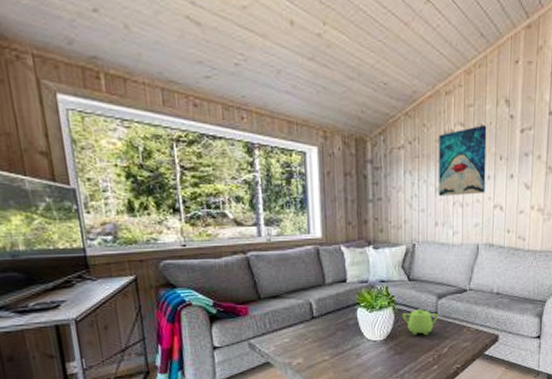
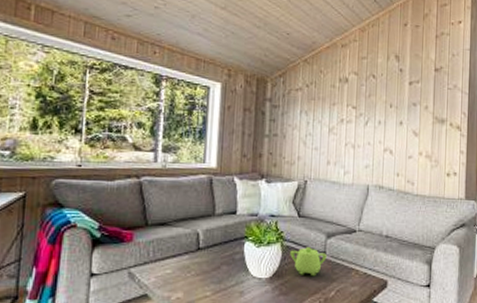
wall art: present [439,125,487,197] -> none [332,75,379,138]

